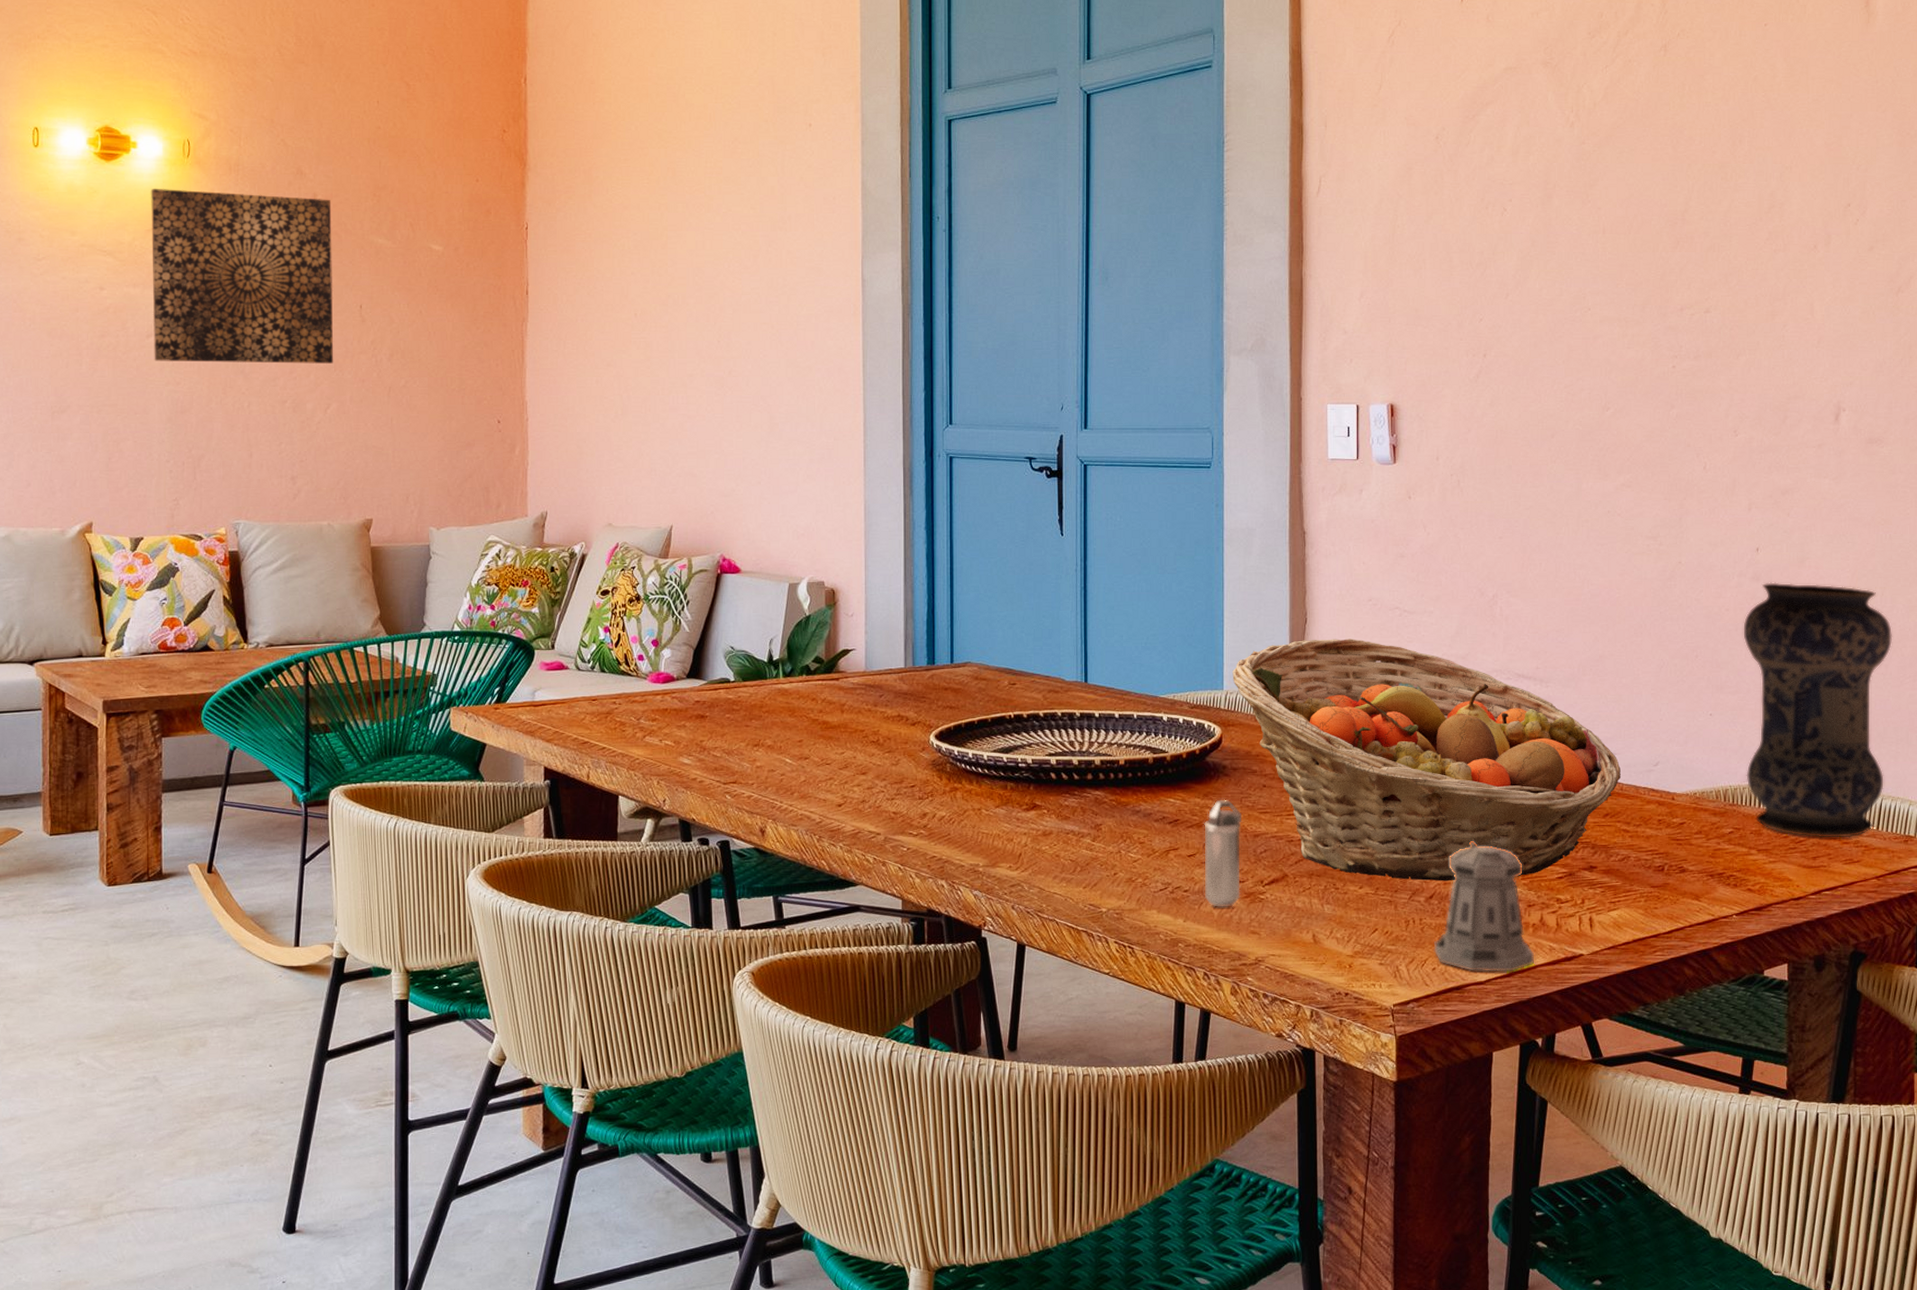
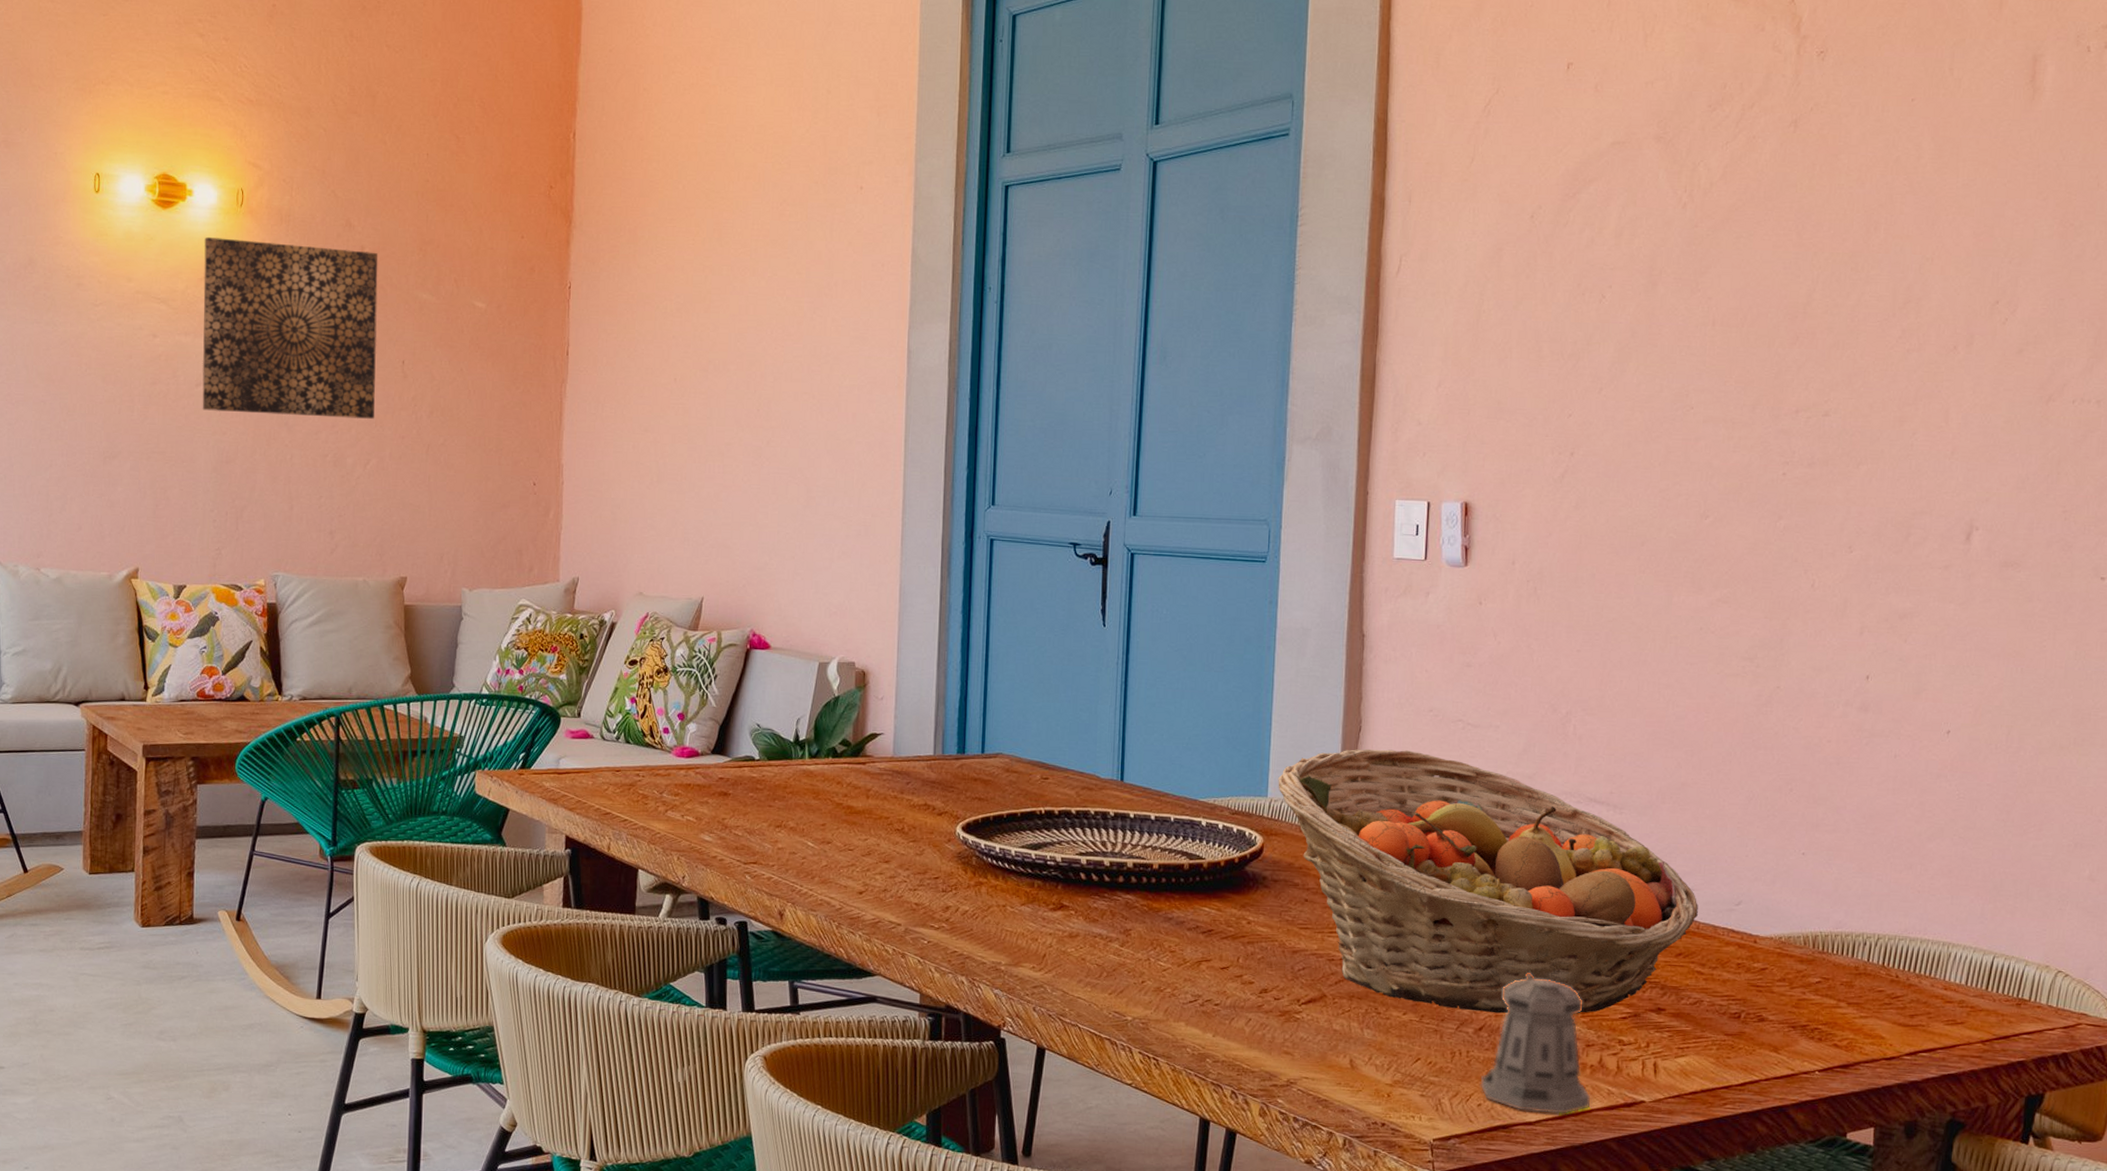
shaker: present [1204,799,1243,907] -> none [1236,911,1281,1025]
vase: present [1743,582,1893,838] -> none [1839,713,2018,997]

